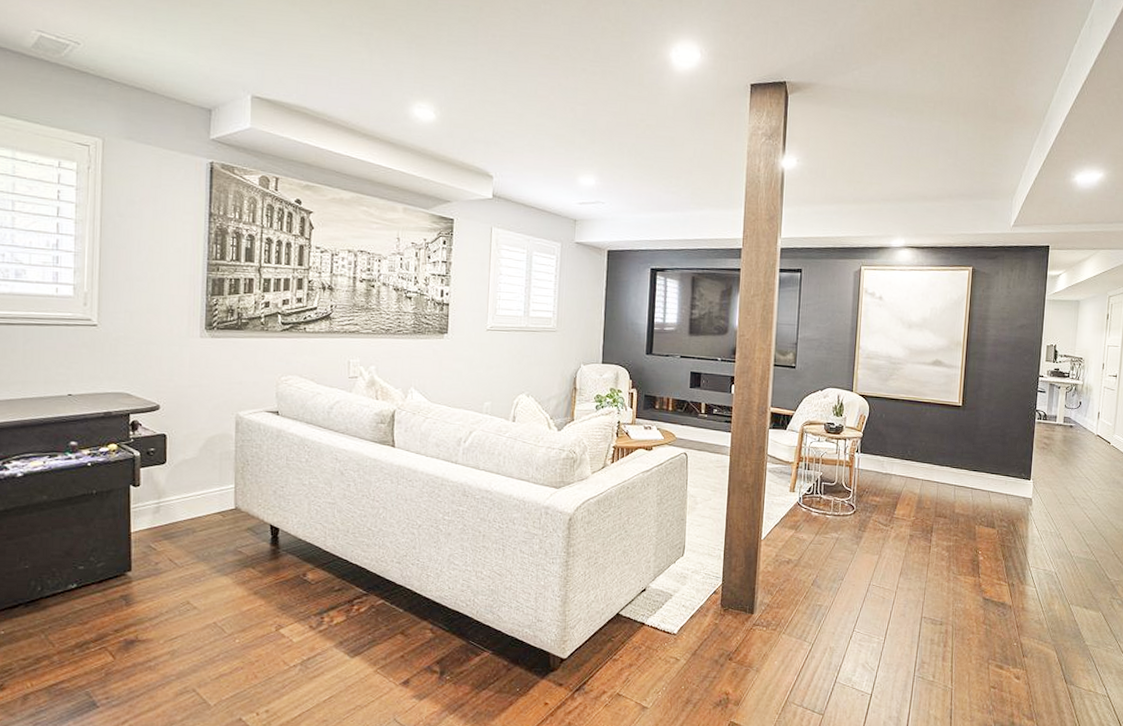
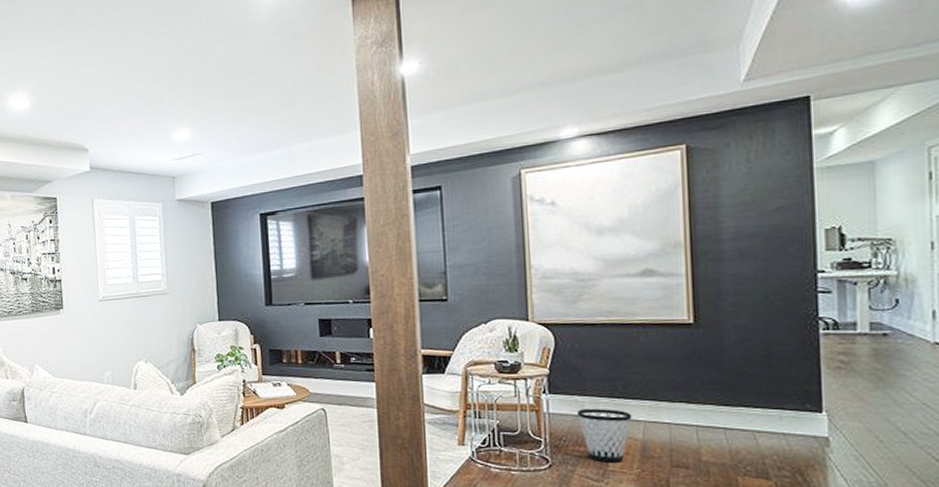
wastebasket: none [877,466,915,511] -> present [576,408,632,463]

